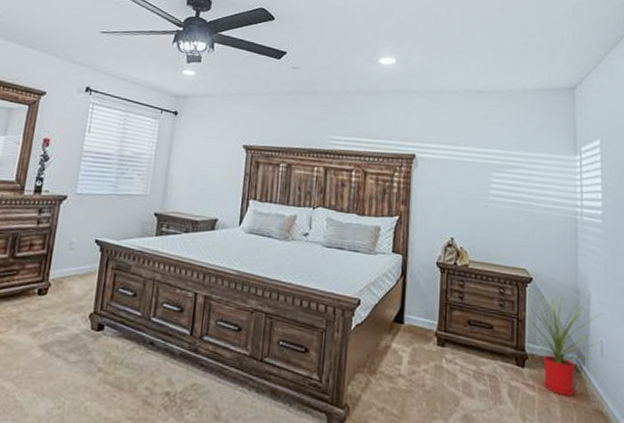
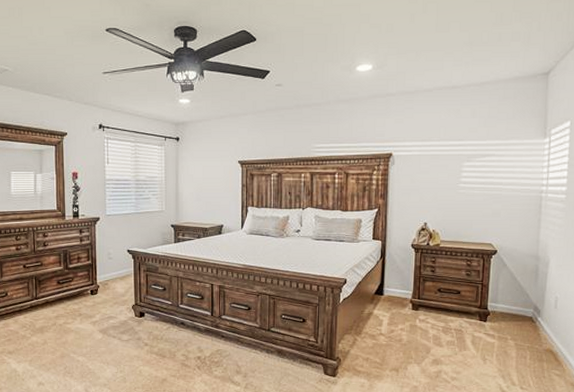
house plant: present [523,290,601,396] -> none [487,260,558,341]

